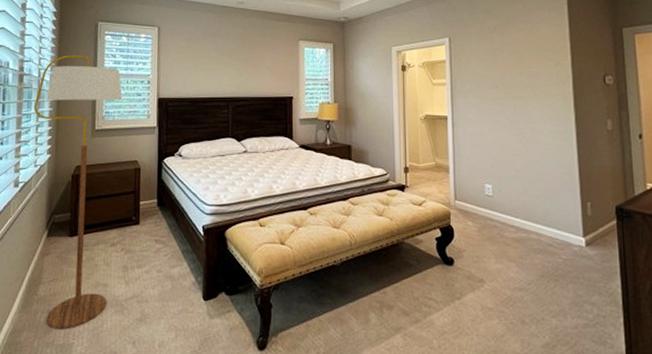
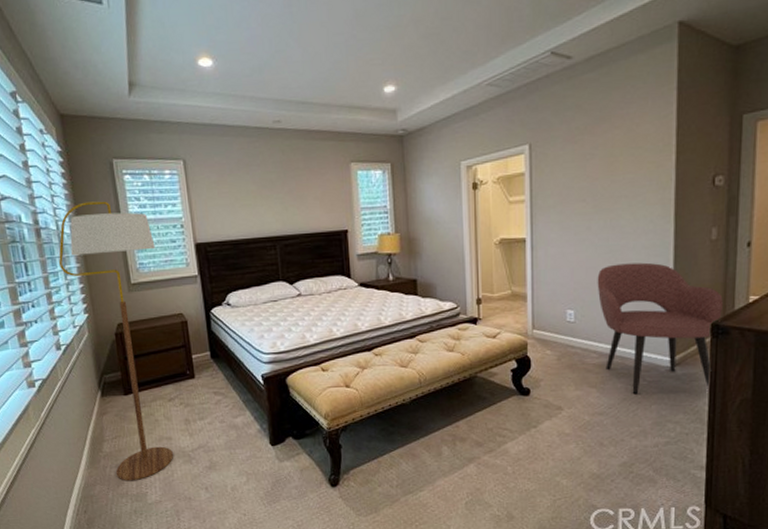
armchair: none [511,145,624,272] -> present [597,262,723,395]

